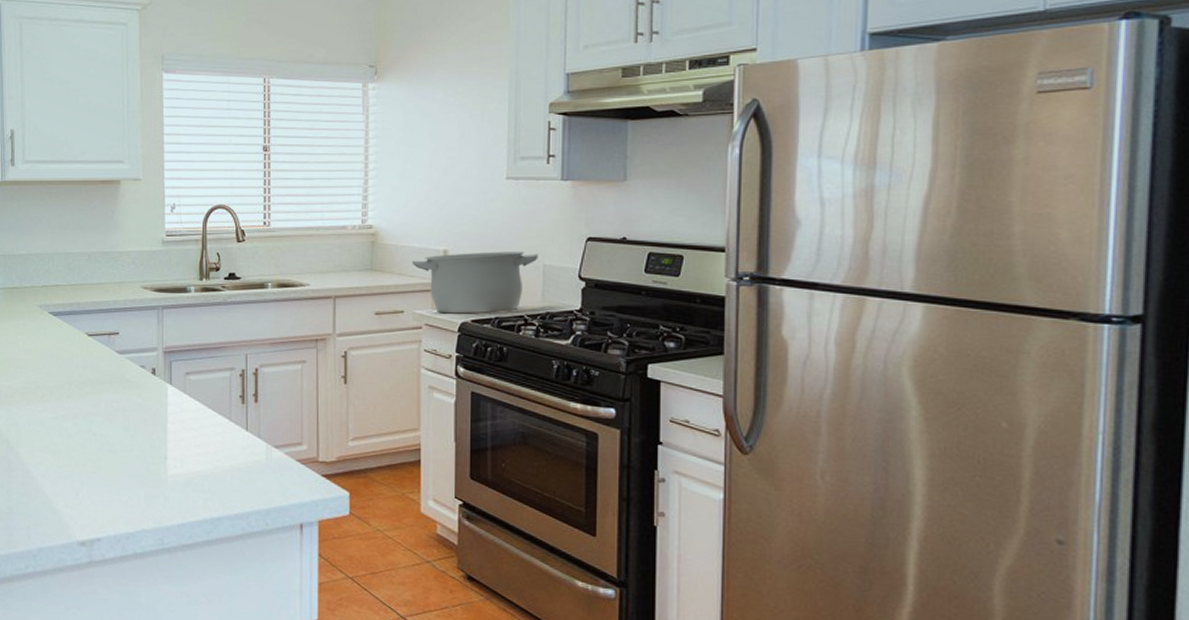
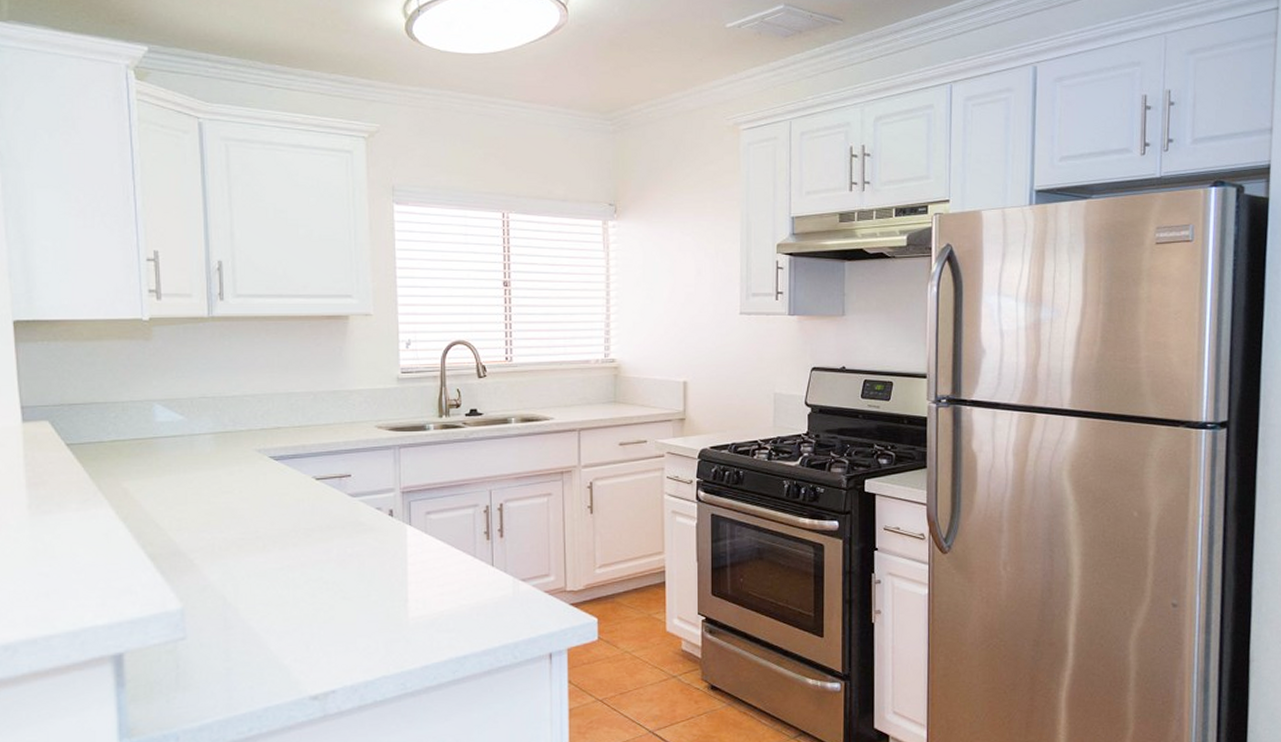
cooking pot: present [411,251,538,314] -> none [653,381,769,442]

